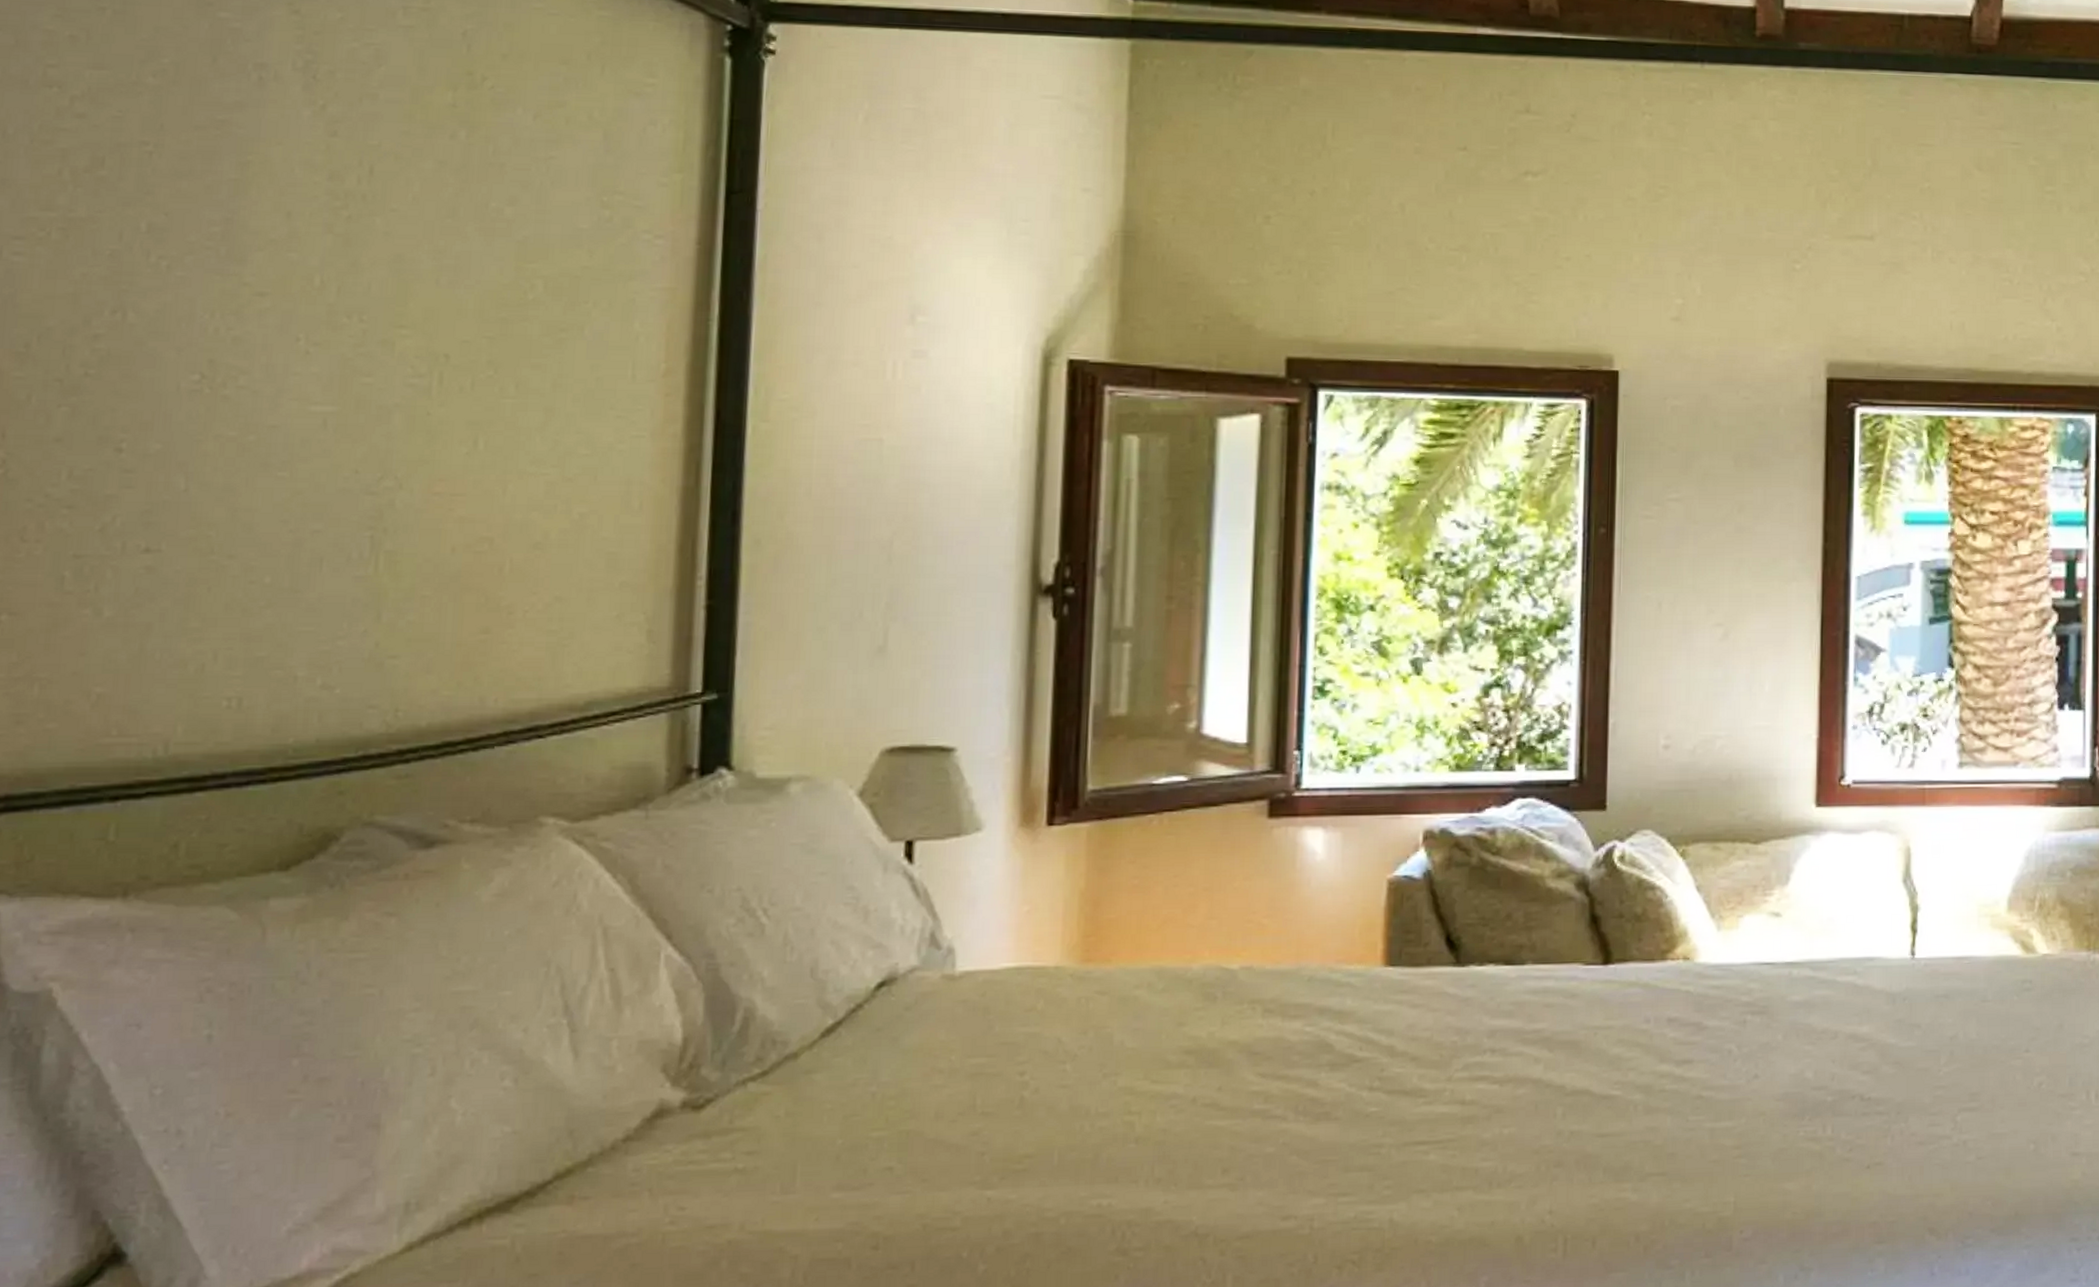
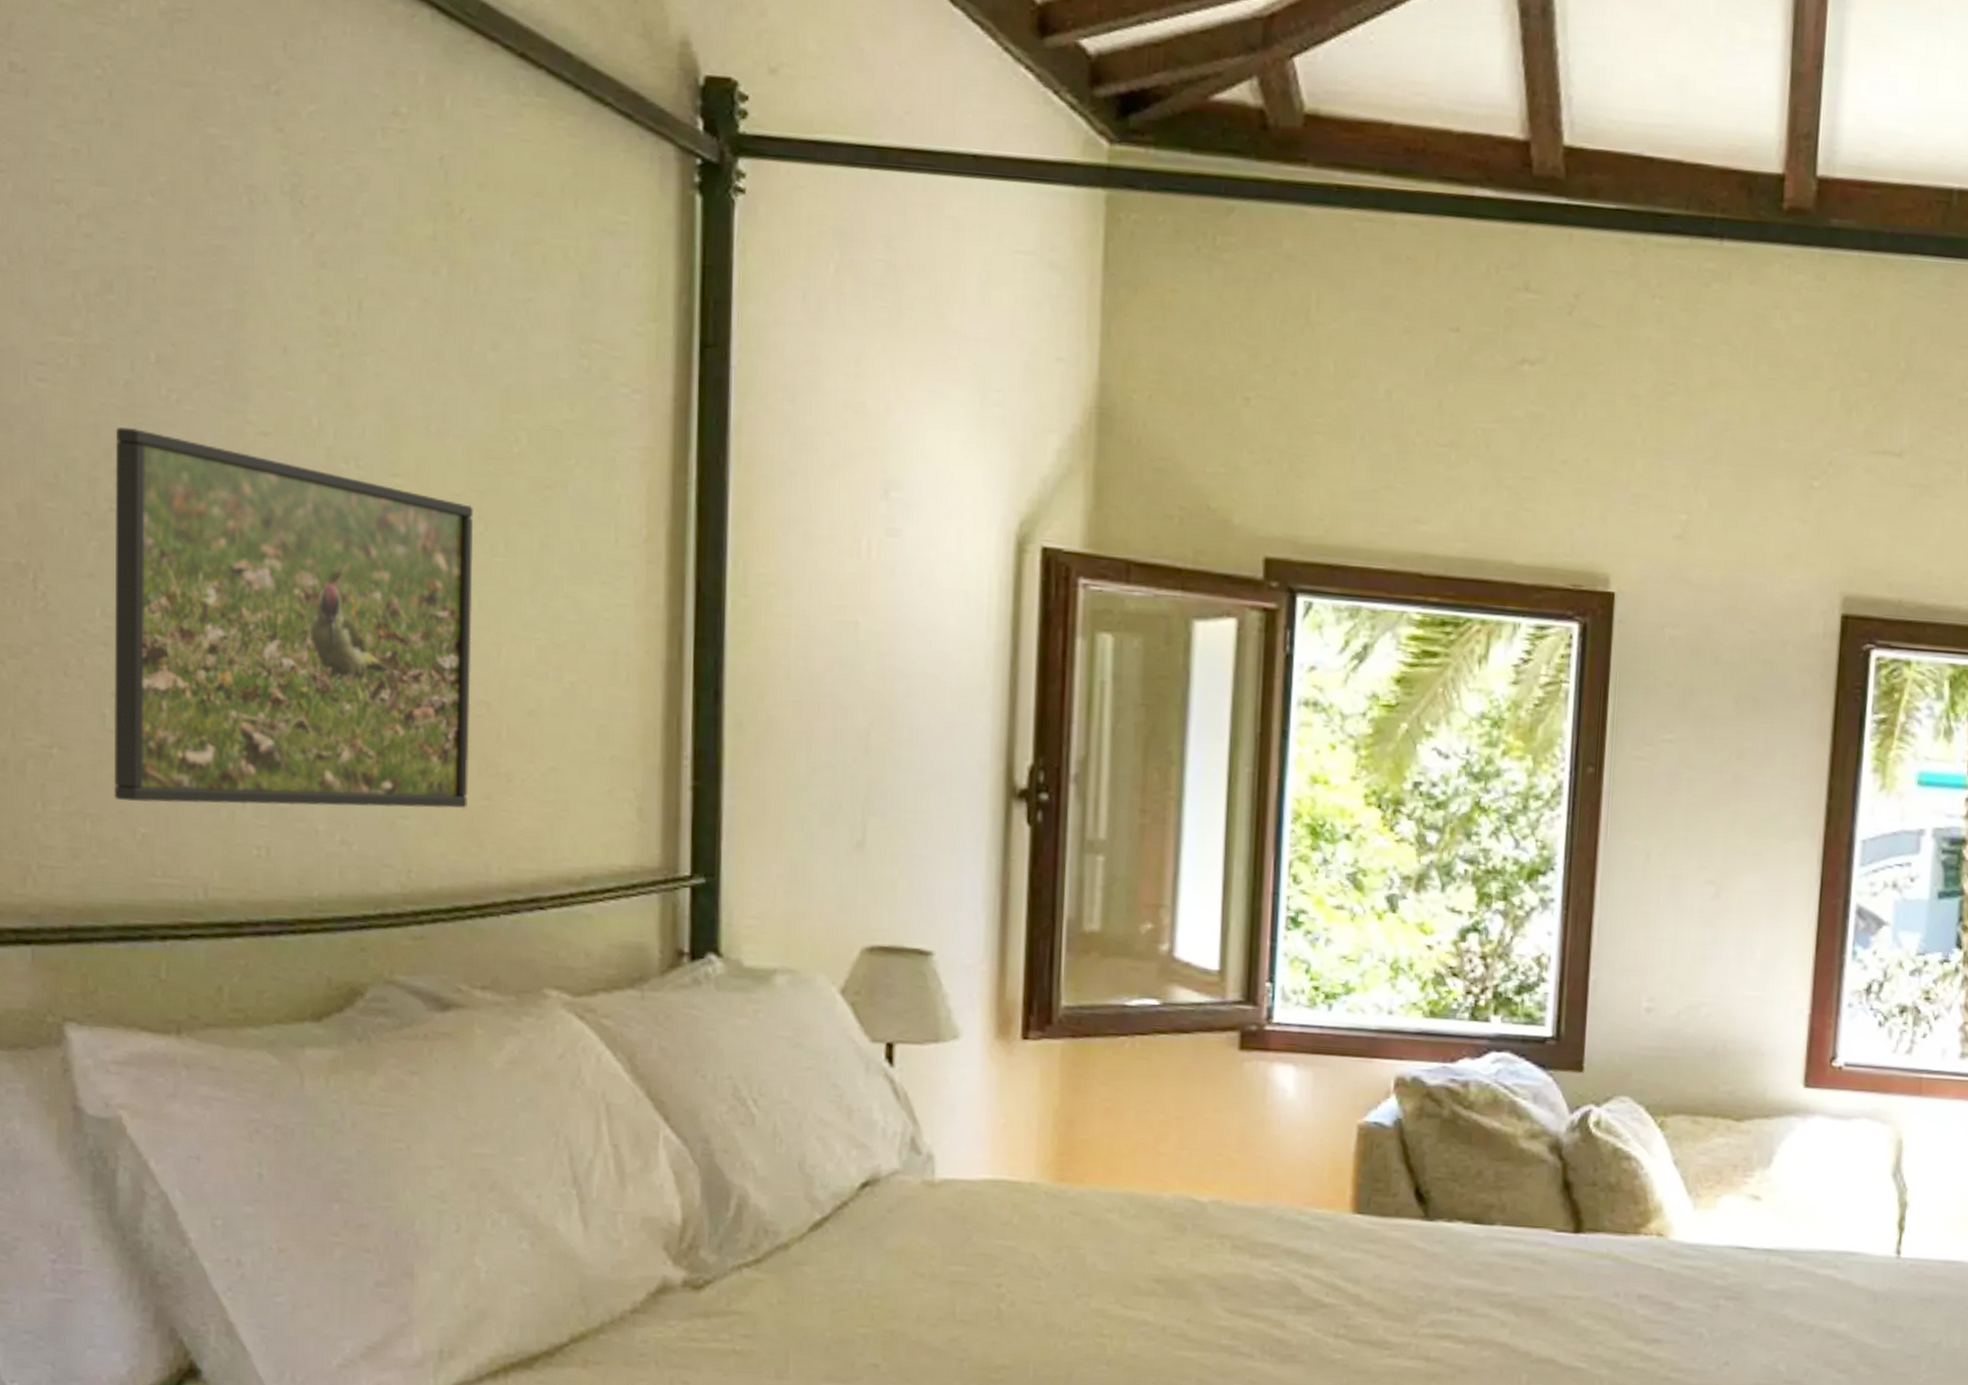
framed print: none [67,295,483,662] -> present [113,427,474,809]

